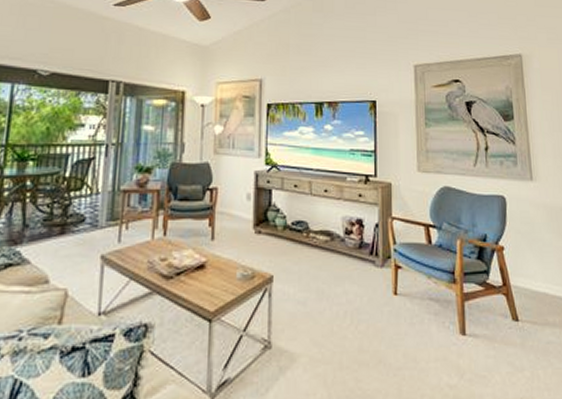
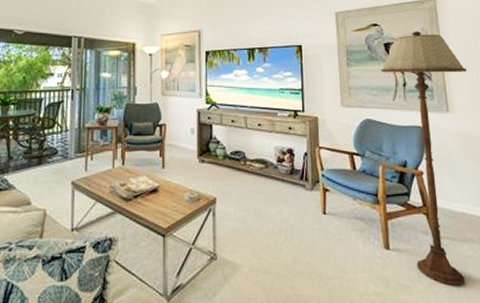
floor lamp: none [461,90,553,376] -> present [380,31,468,286]

